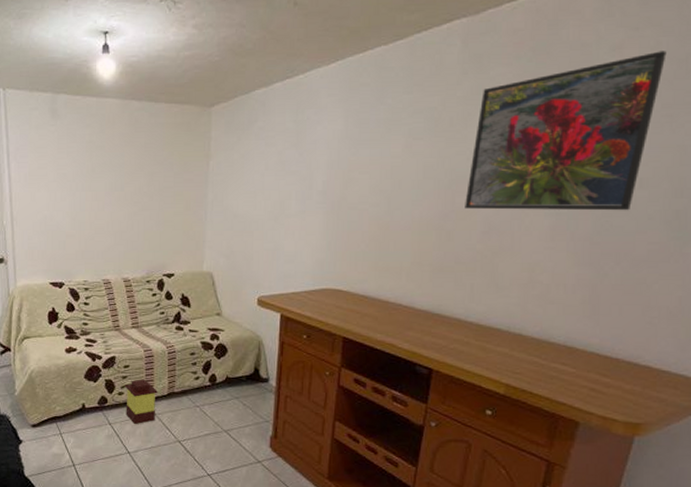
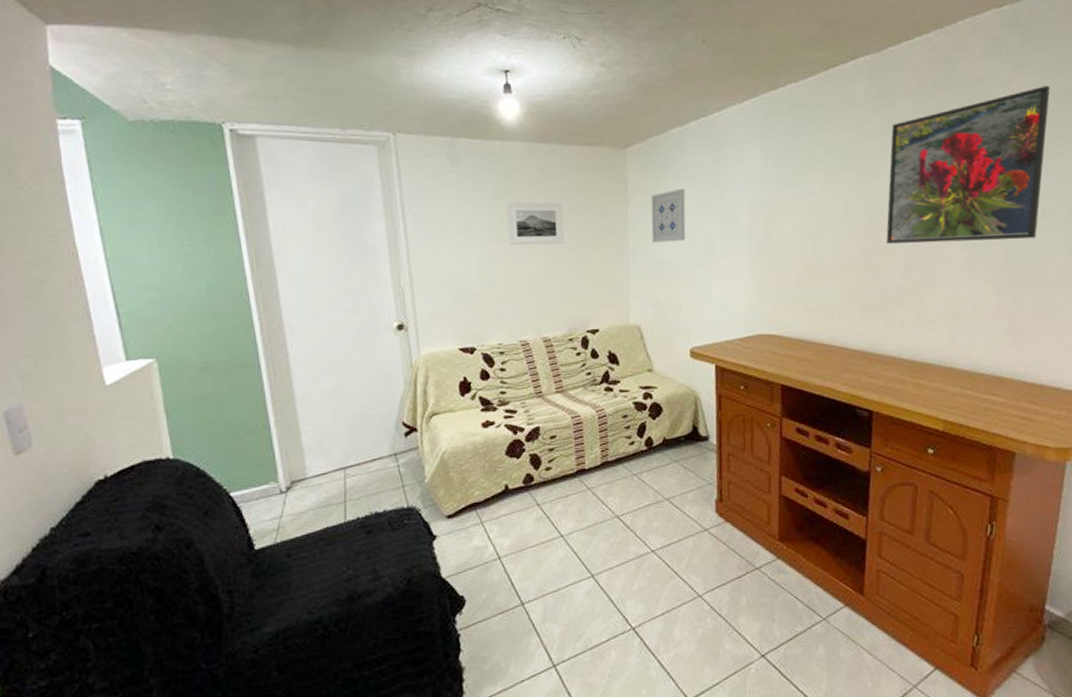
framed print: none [99,154,149,194] -> present [507,201,564,245]
toy house: present [125,379,158,424] -> none [552,449,590,502]
wall art: none [230,147,265,197] -> present [651,188,686,243]

